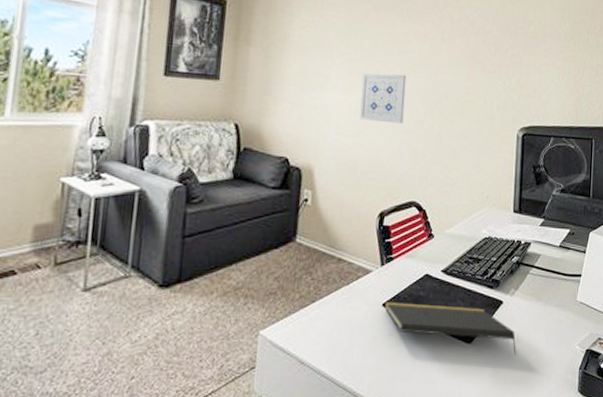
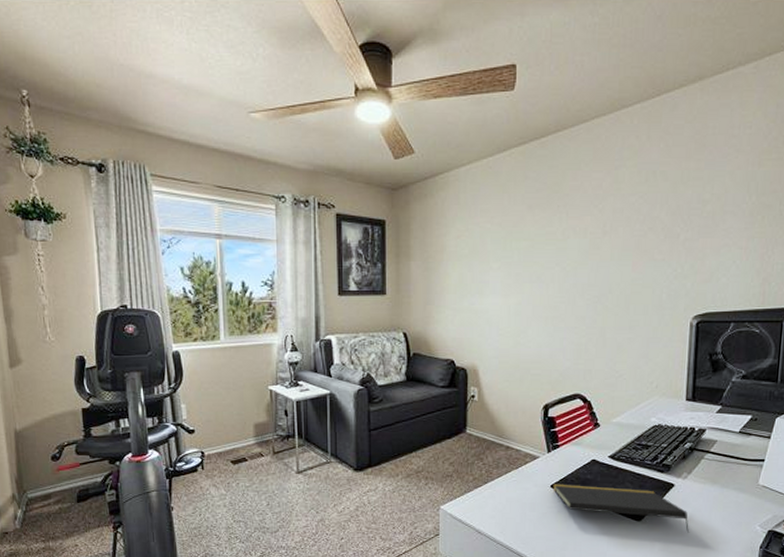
wall art: present [360,73,407,124] -> none [520,272,566,321]

